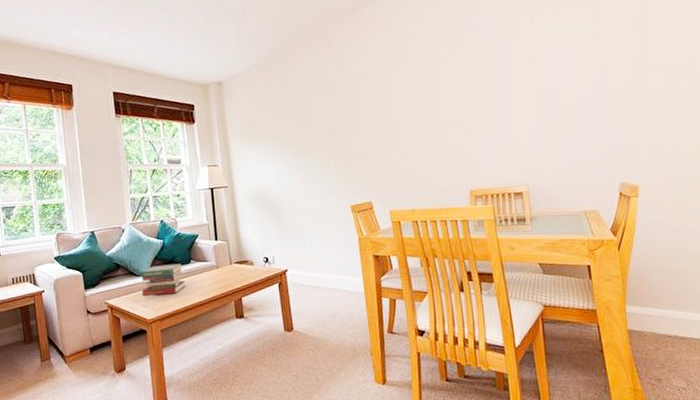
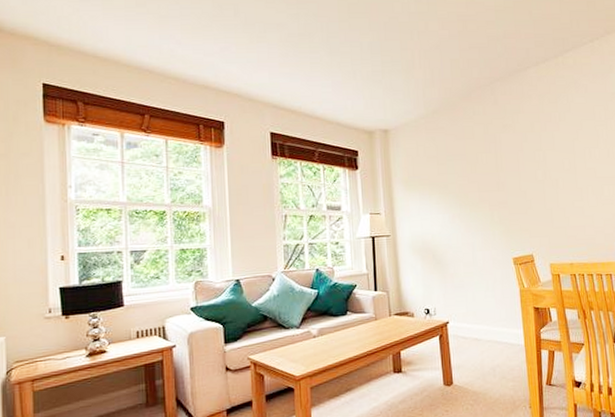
books: present [141,263,185,296] -> none [291,315,340,351]

